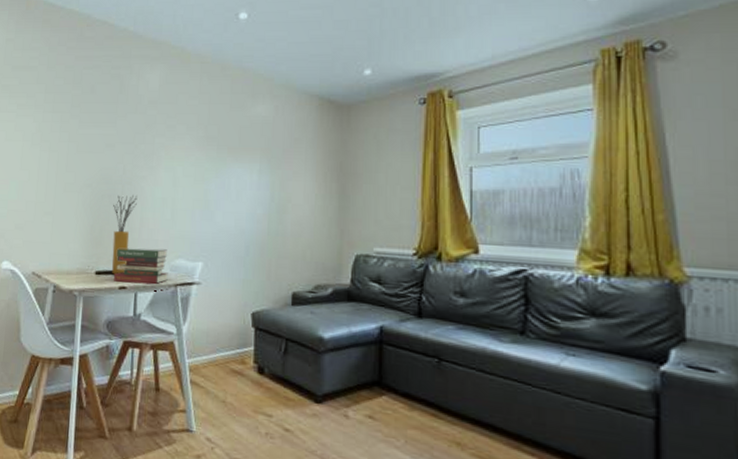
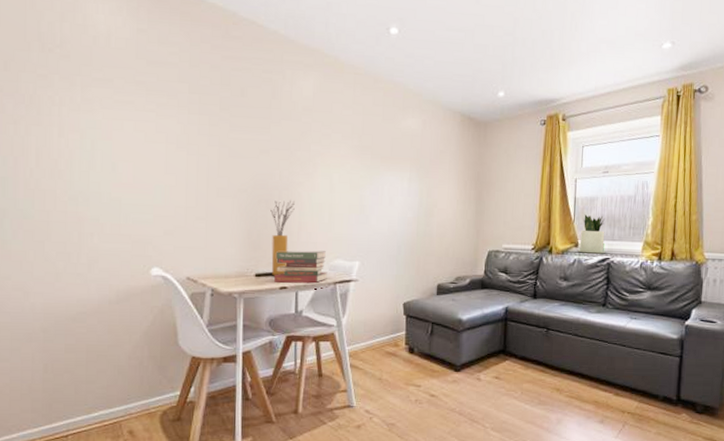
planter: none [478,212,521,264] -> present [578,214,606,254]

